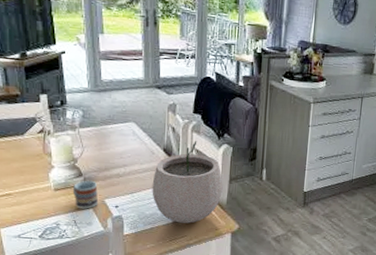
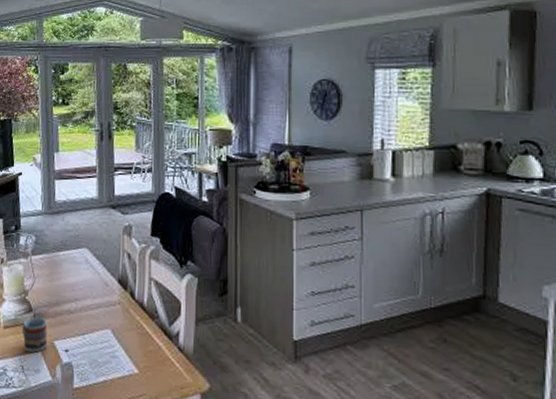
plant pot: present [152,140,223,223] -> none [105,268,188,378]

